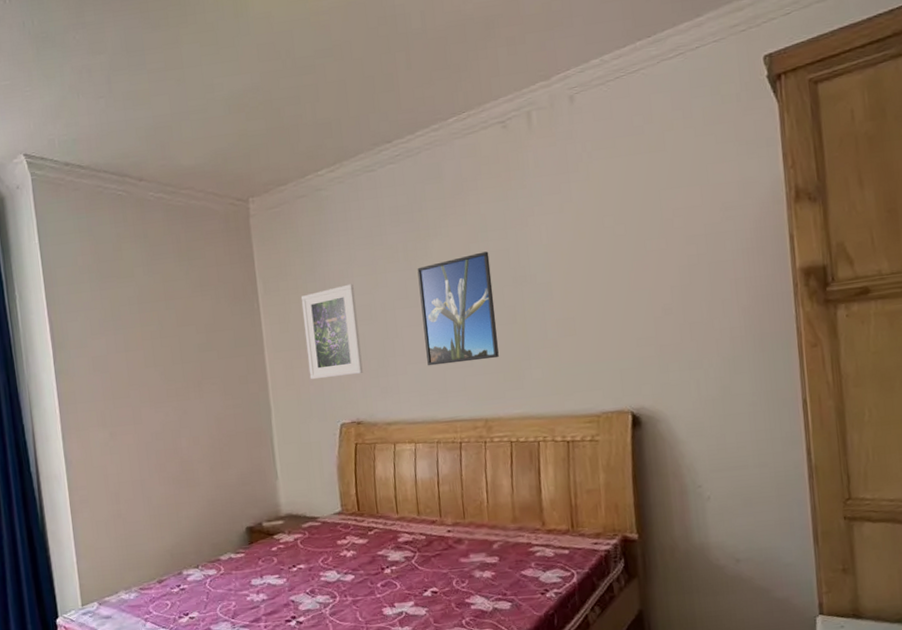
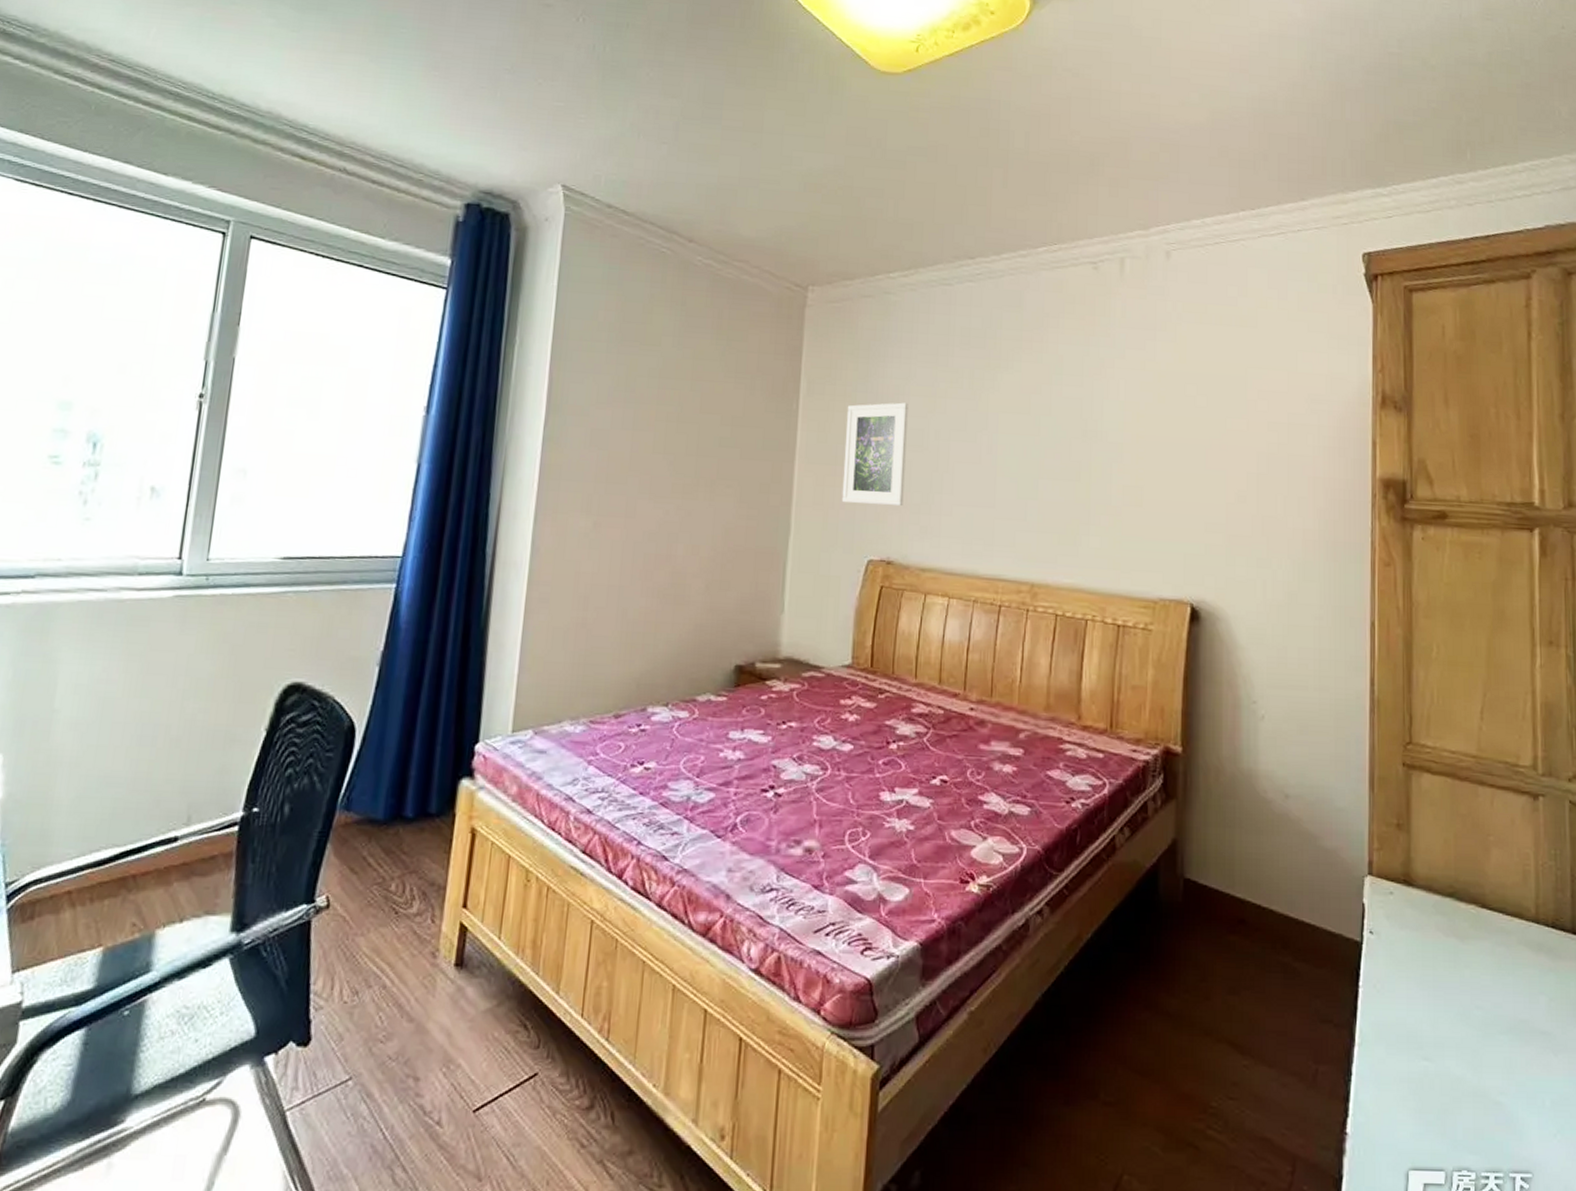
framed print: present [417,251,499,366] -> none [977,396,1061,516]

